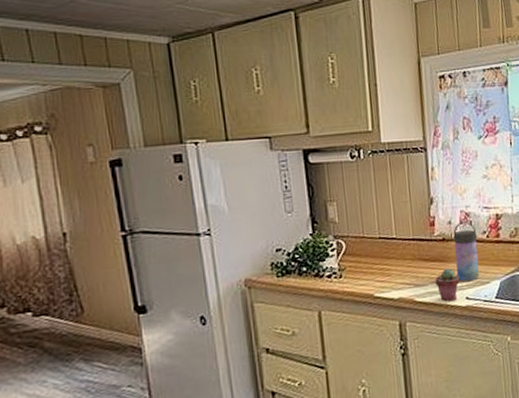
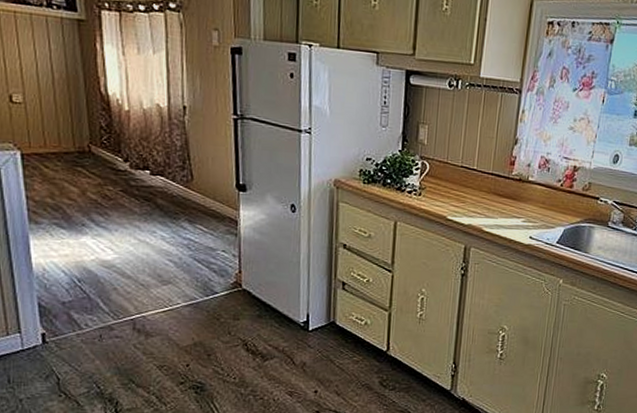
potted succulent: present [435,268,460,302] -> none [504,206,528,238]
water bottle: present [452,221,480,282] -> none [525,166,553,223]

